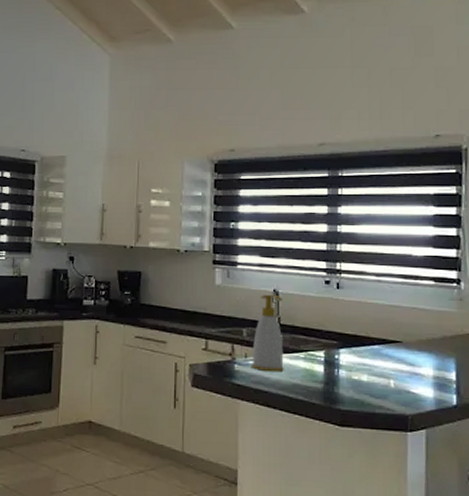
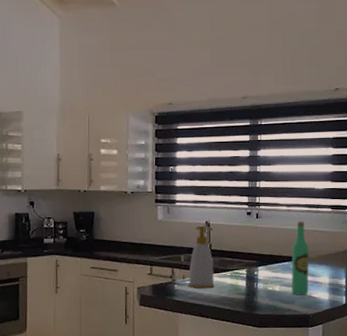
wine bottle: none [383,295,406,389] -> present [291,221,309,295]

